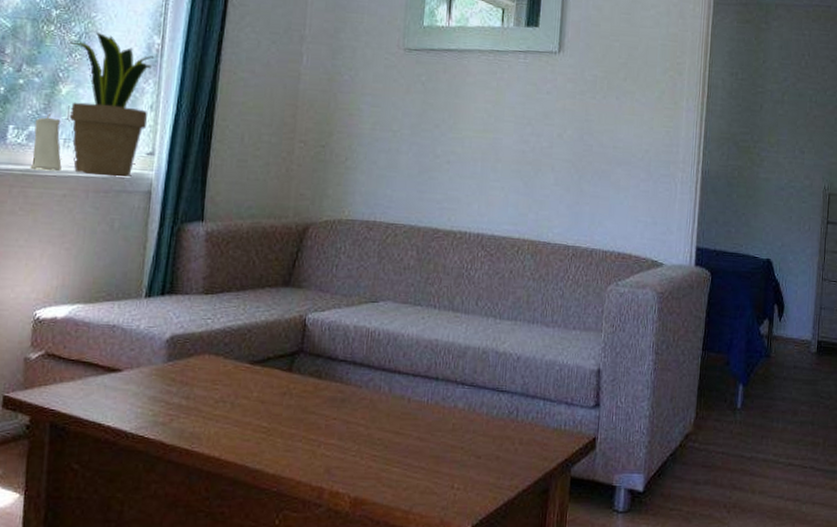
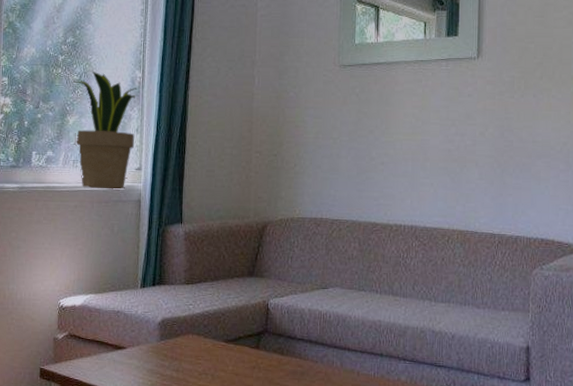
candle: present [31,113,62,172] -> none [50,140,72,187]

